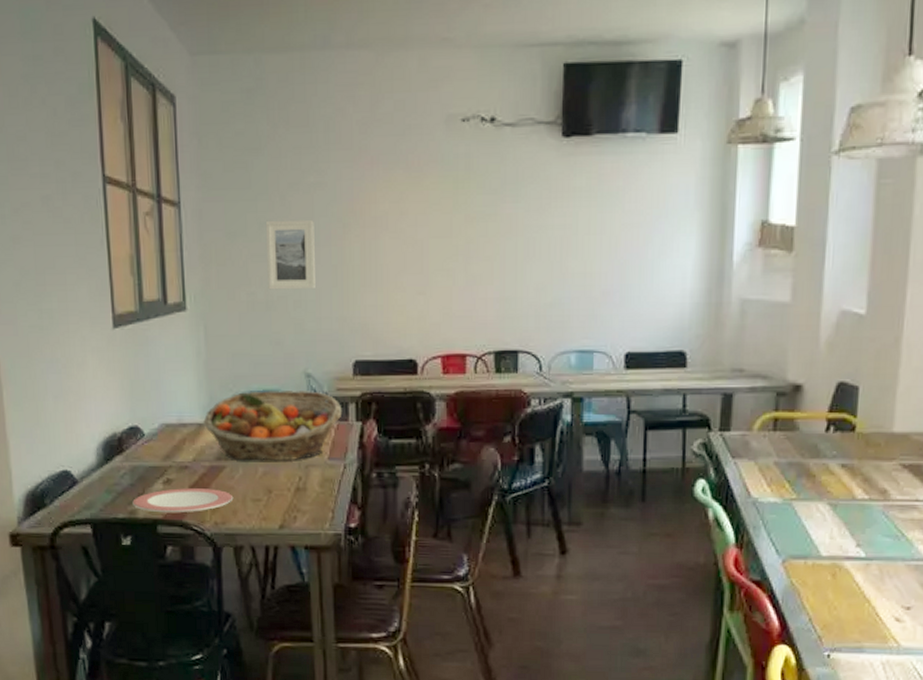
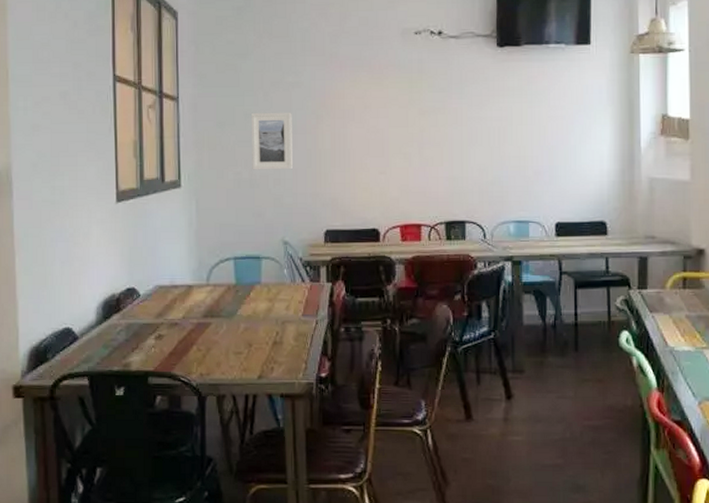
plate: present [132,488,234,513] -> none [127,343,218,366]
fruit basket: present [203,391,342,461] -> none [193,256,315,318]

